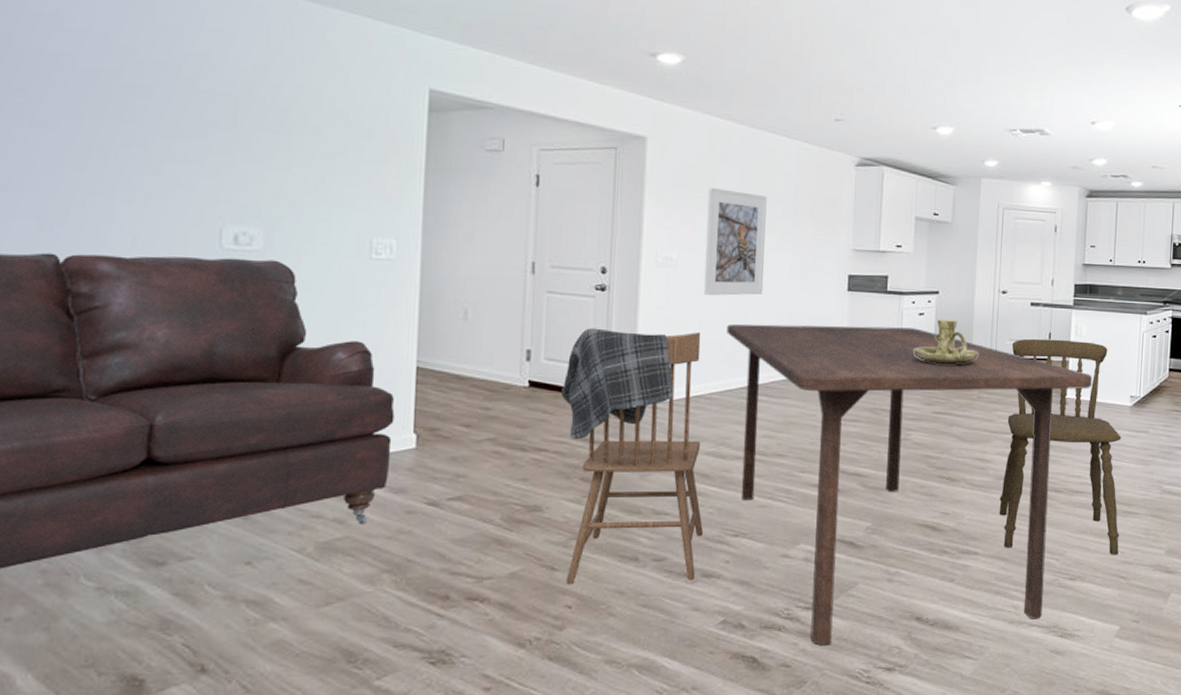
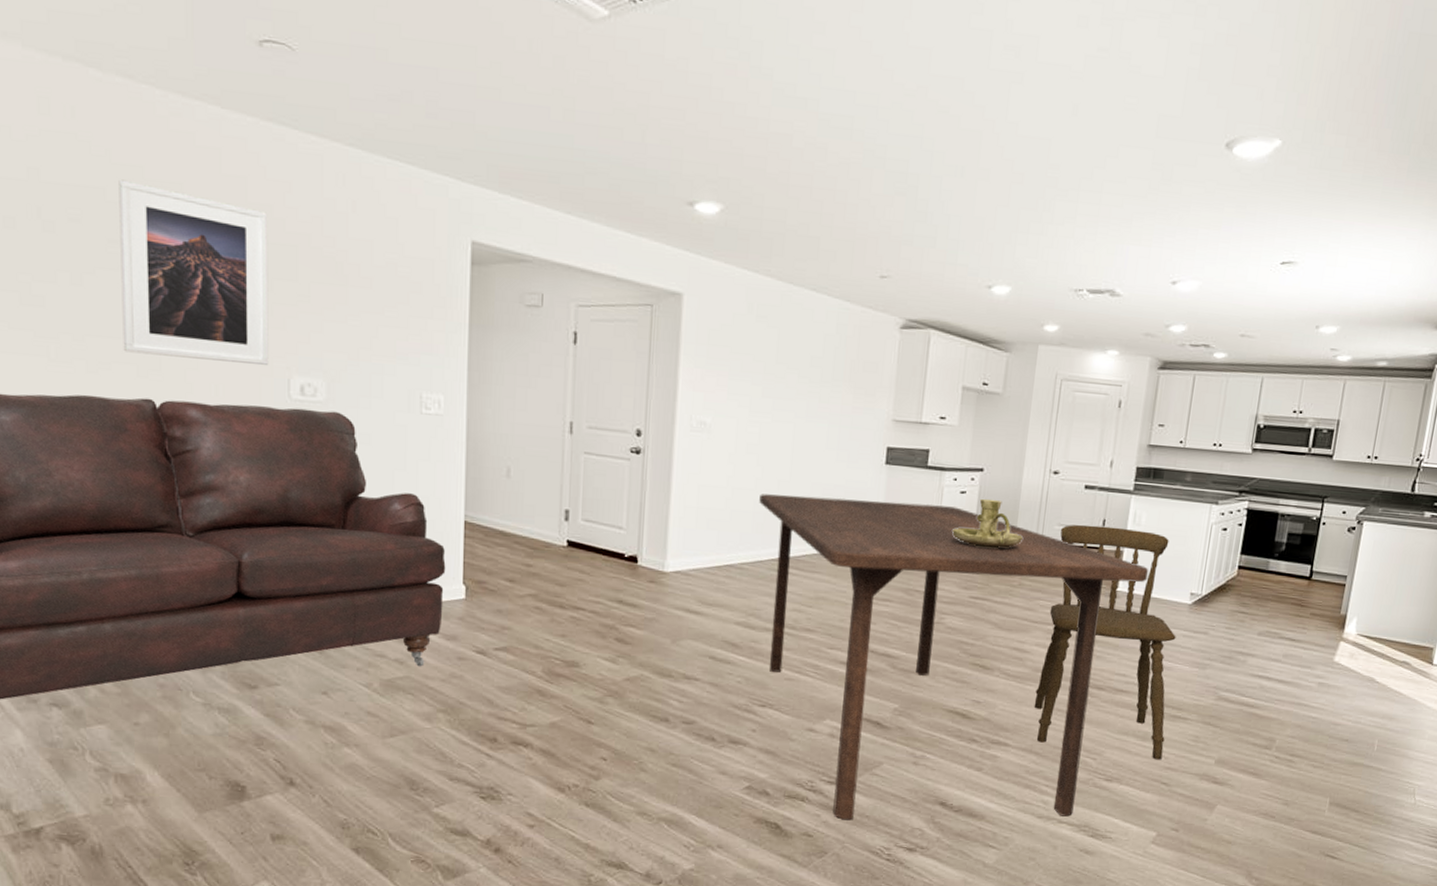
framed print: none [23,28,205,215] -> present [118,179,269,365]
dining chair: present [562,328,703,585] -> none [598,491,734,746]
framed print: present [703,187,767,296] -> none [737,348,805,465]

